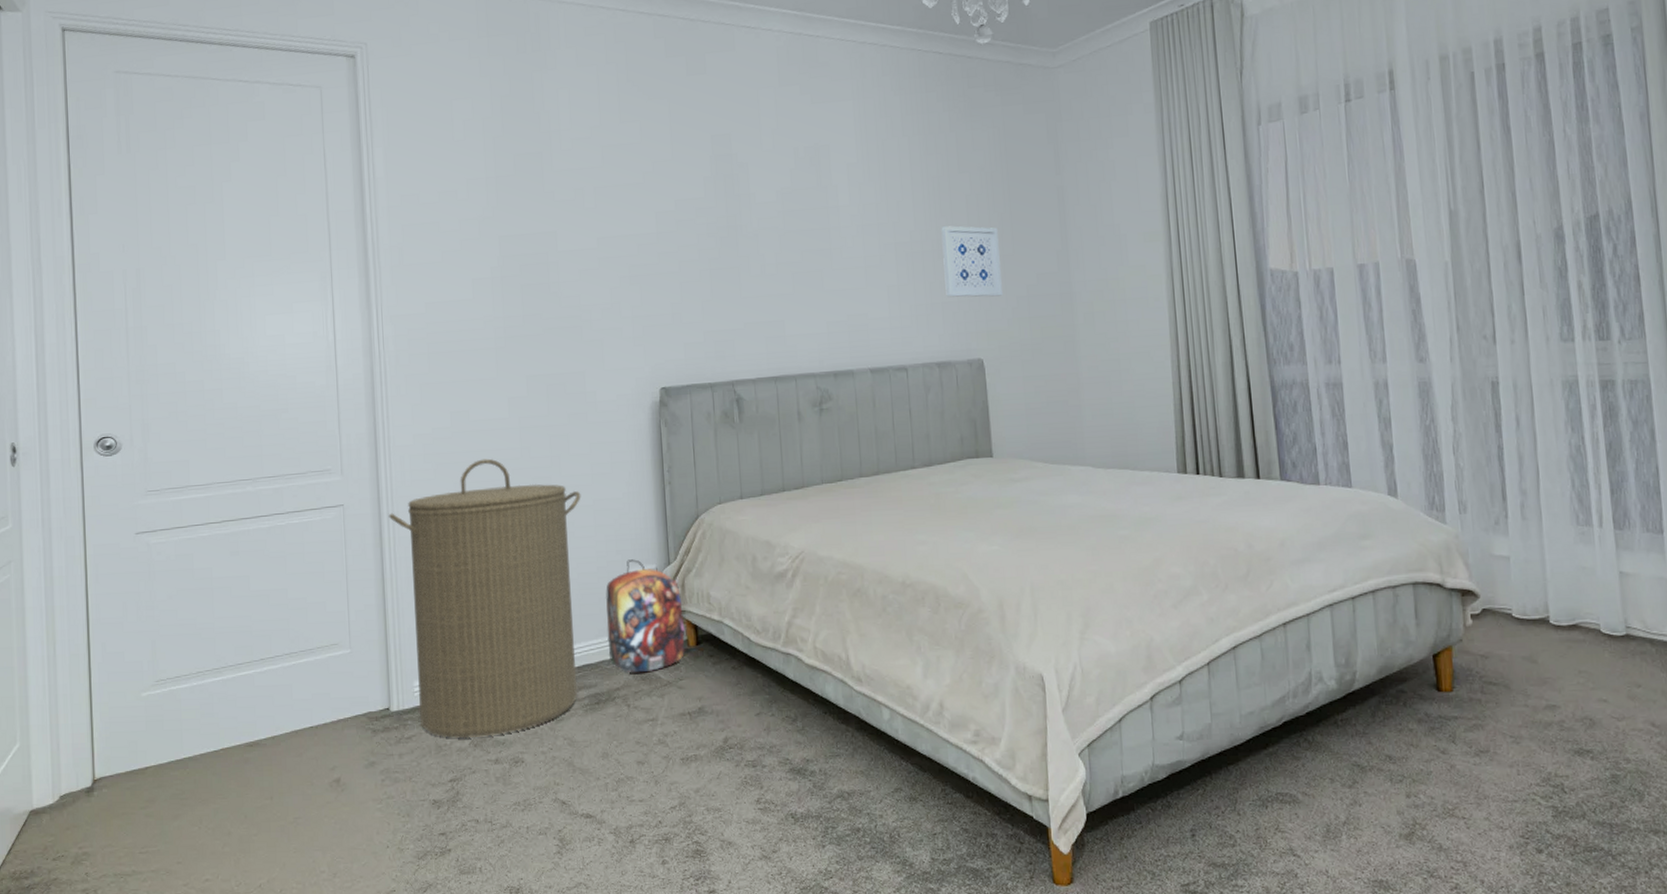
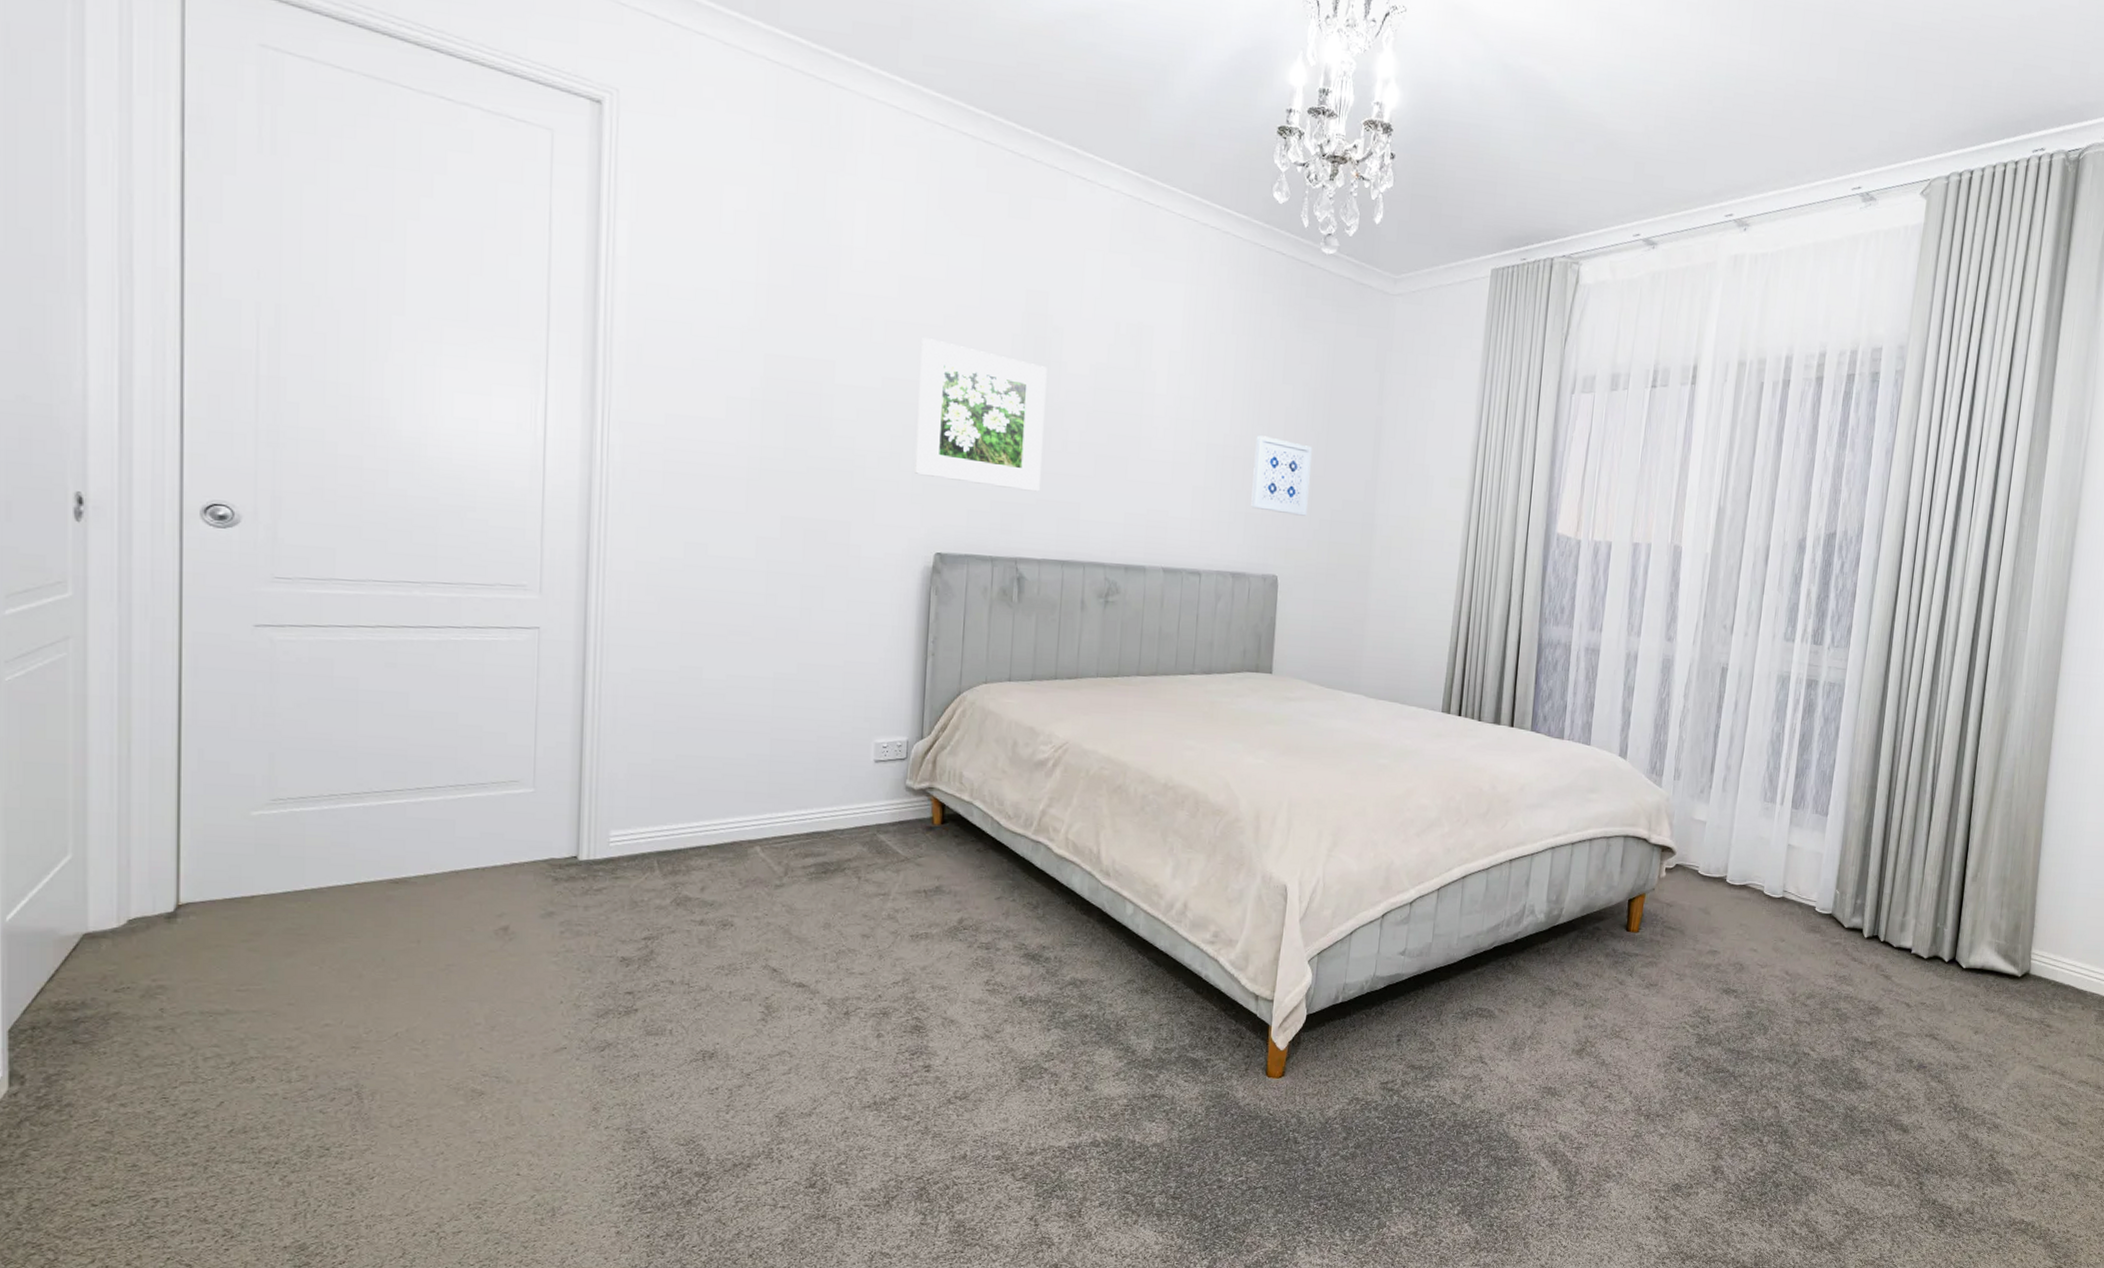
laundry hamper: present [388,458,581,739] -> none [595,599,831,896]
backpack: present [606,559,686,673] -> none [843,728,932,846]
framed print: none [627,195,746,319] -> present [915,338,1047,492]

